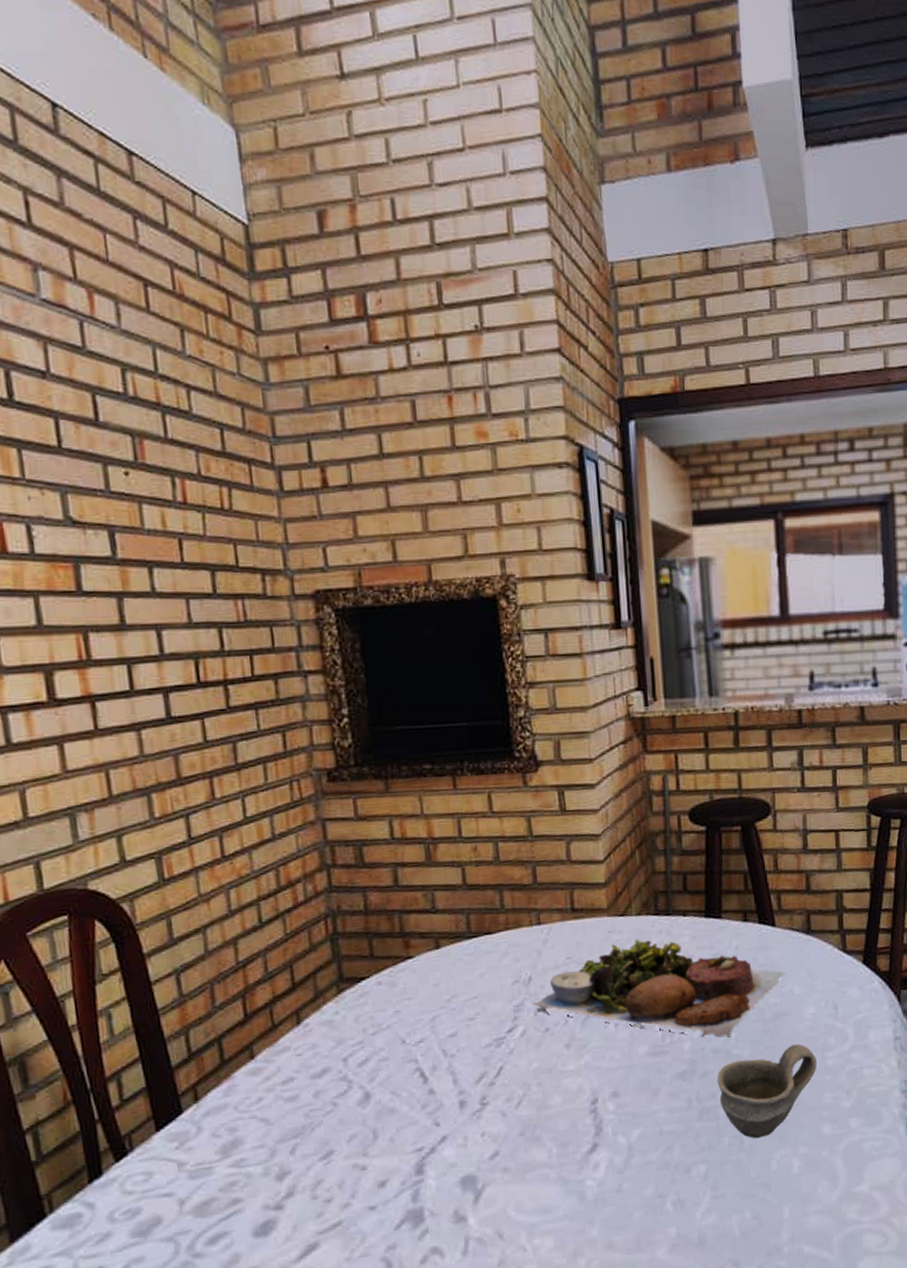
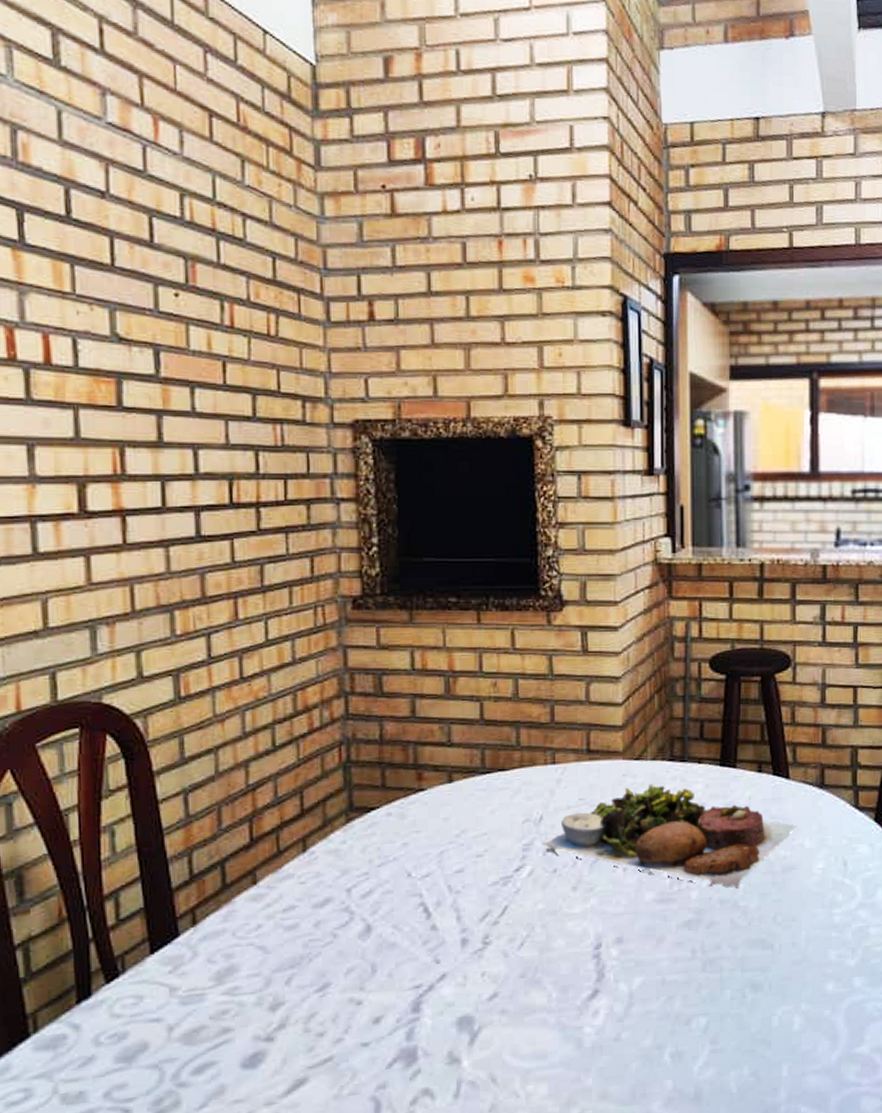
cup: present [717,1044,818,1139] -> none [722,898,824,993]

